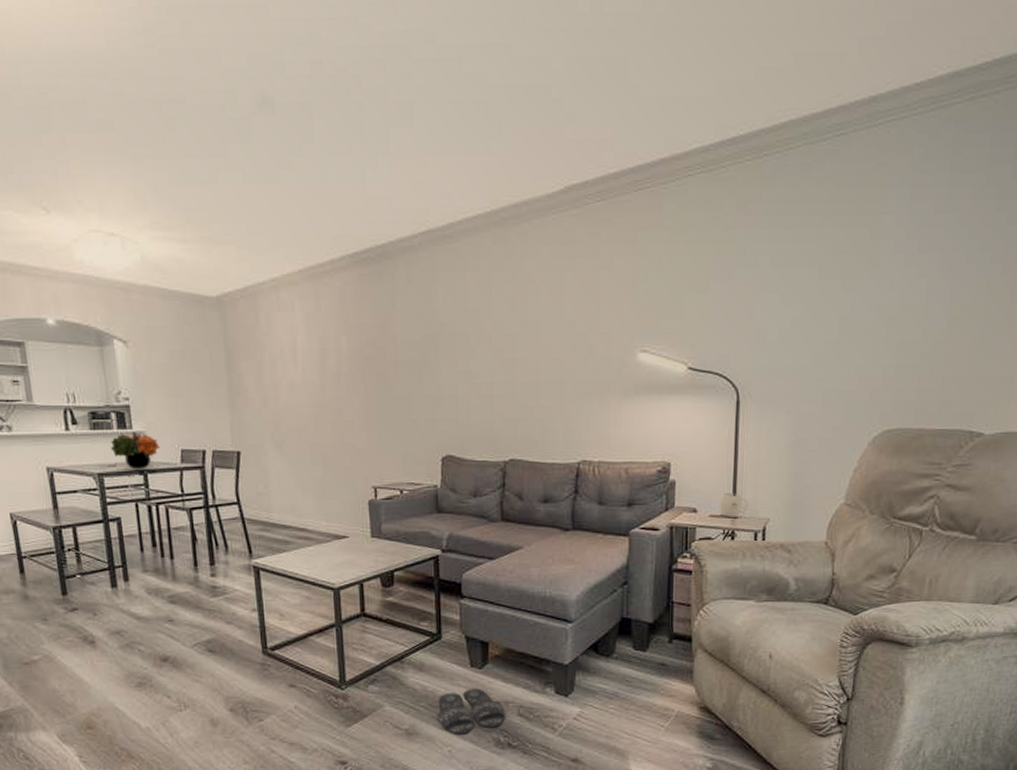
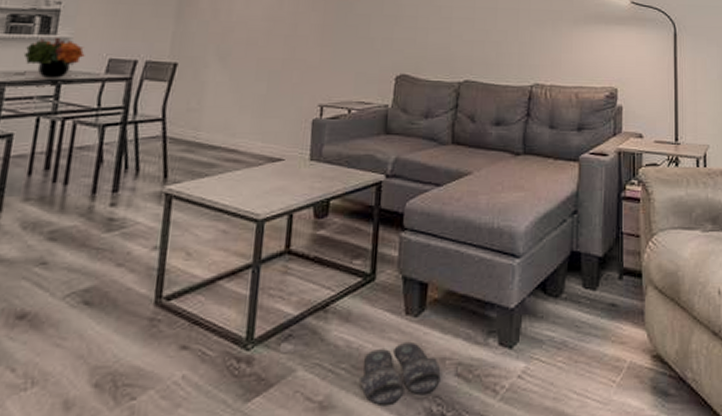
mug: present [718,493,749,517] -> none [663,119,690,143]

